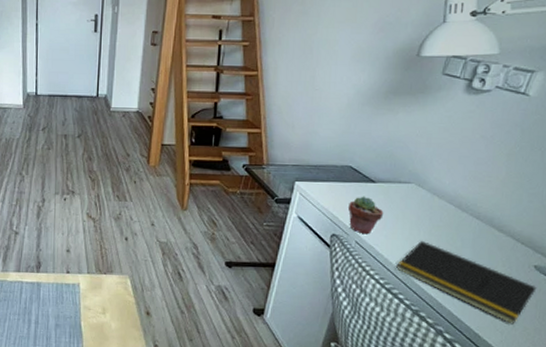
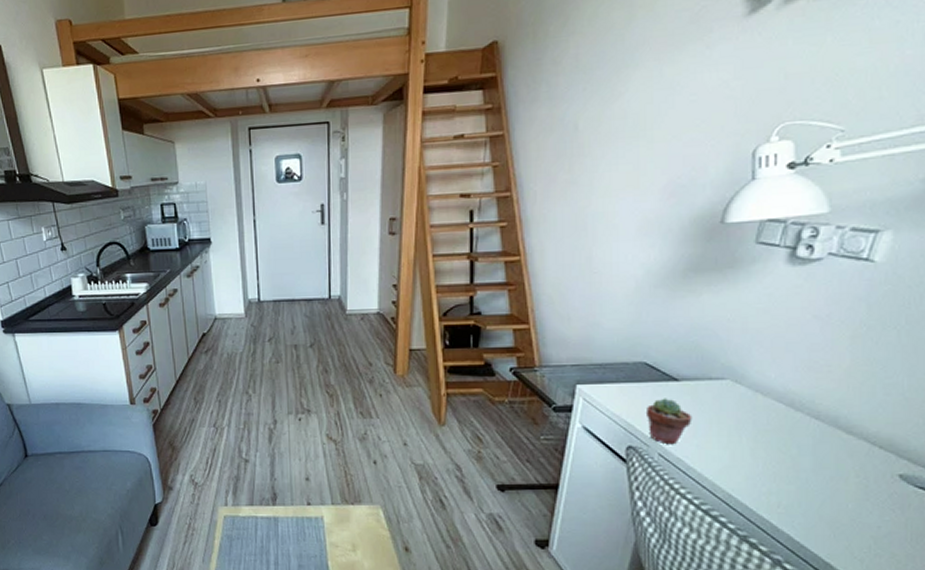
notepad: present [396,240,537,325] -> none [714,448,905,550]

